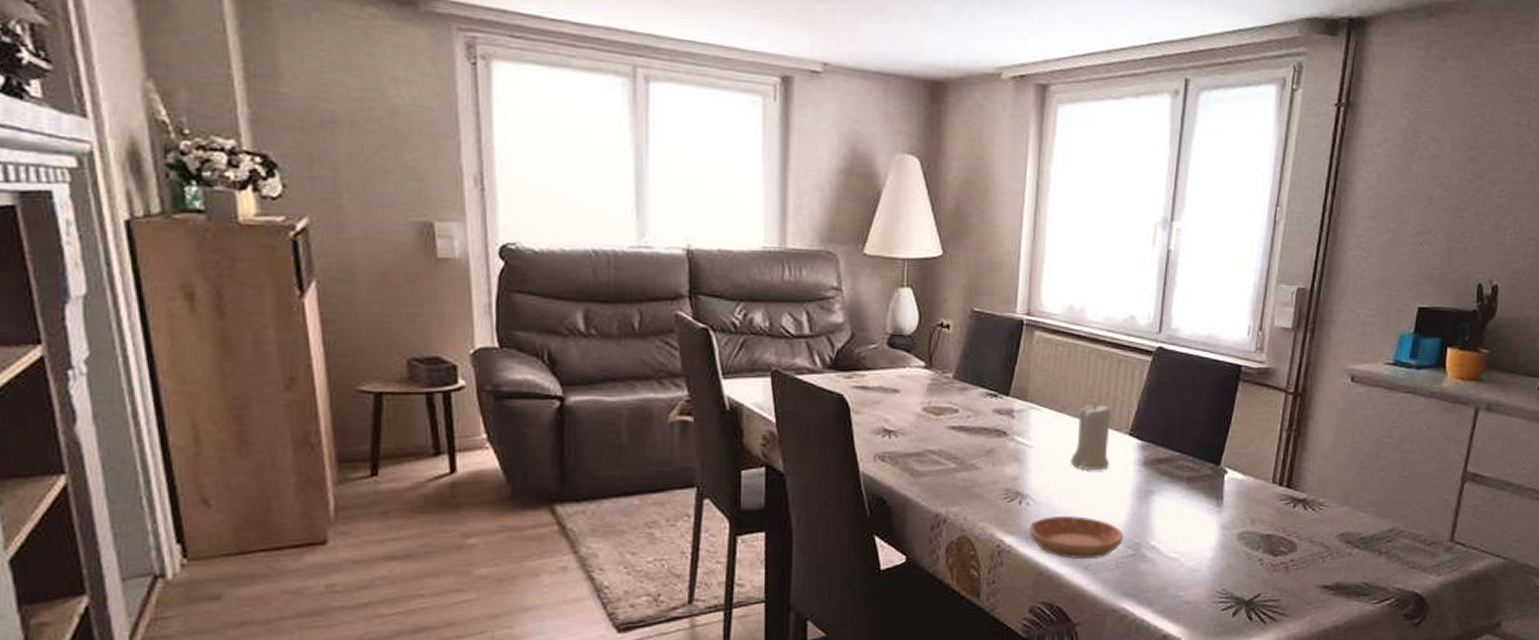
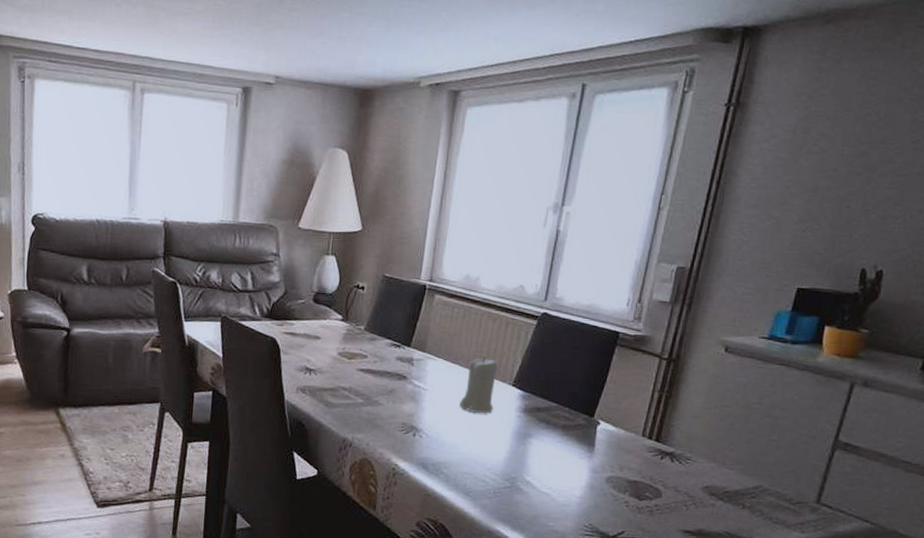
saucer: present [1029,516,1123,559] -> none [420,448,502,487]

